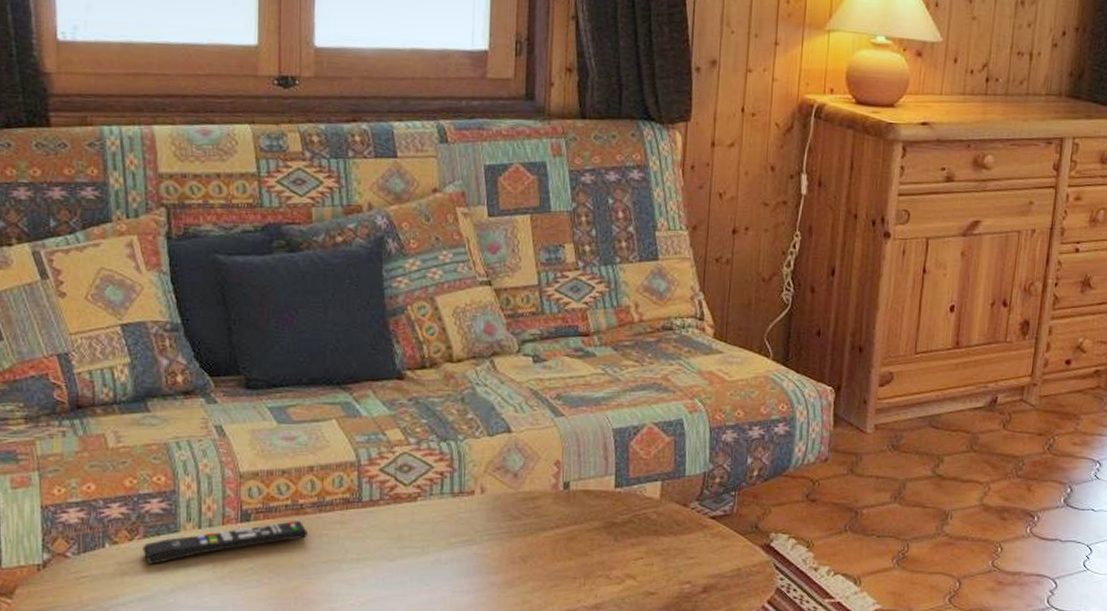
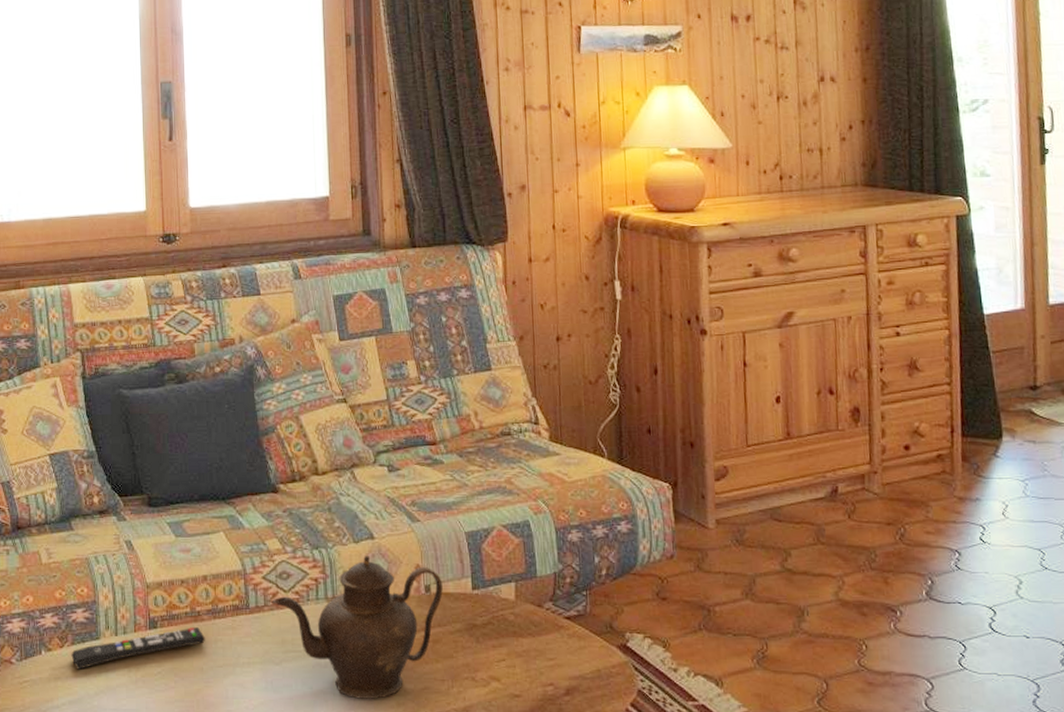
teapot: none [388,449,583,596] -> present [271,555,443,699]

